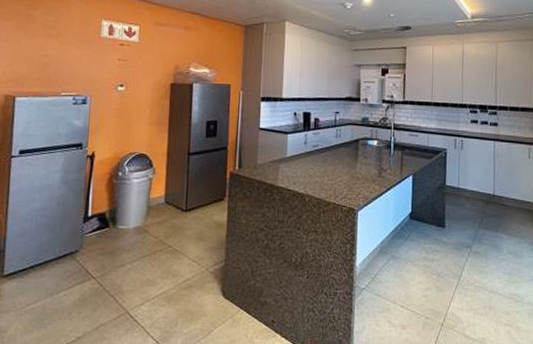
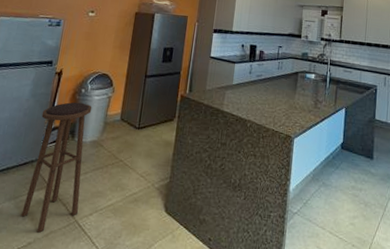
stool: none [66,186,132,326] -> present [21,102,92,233]

